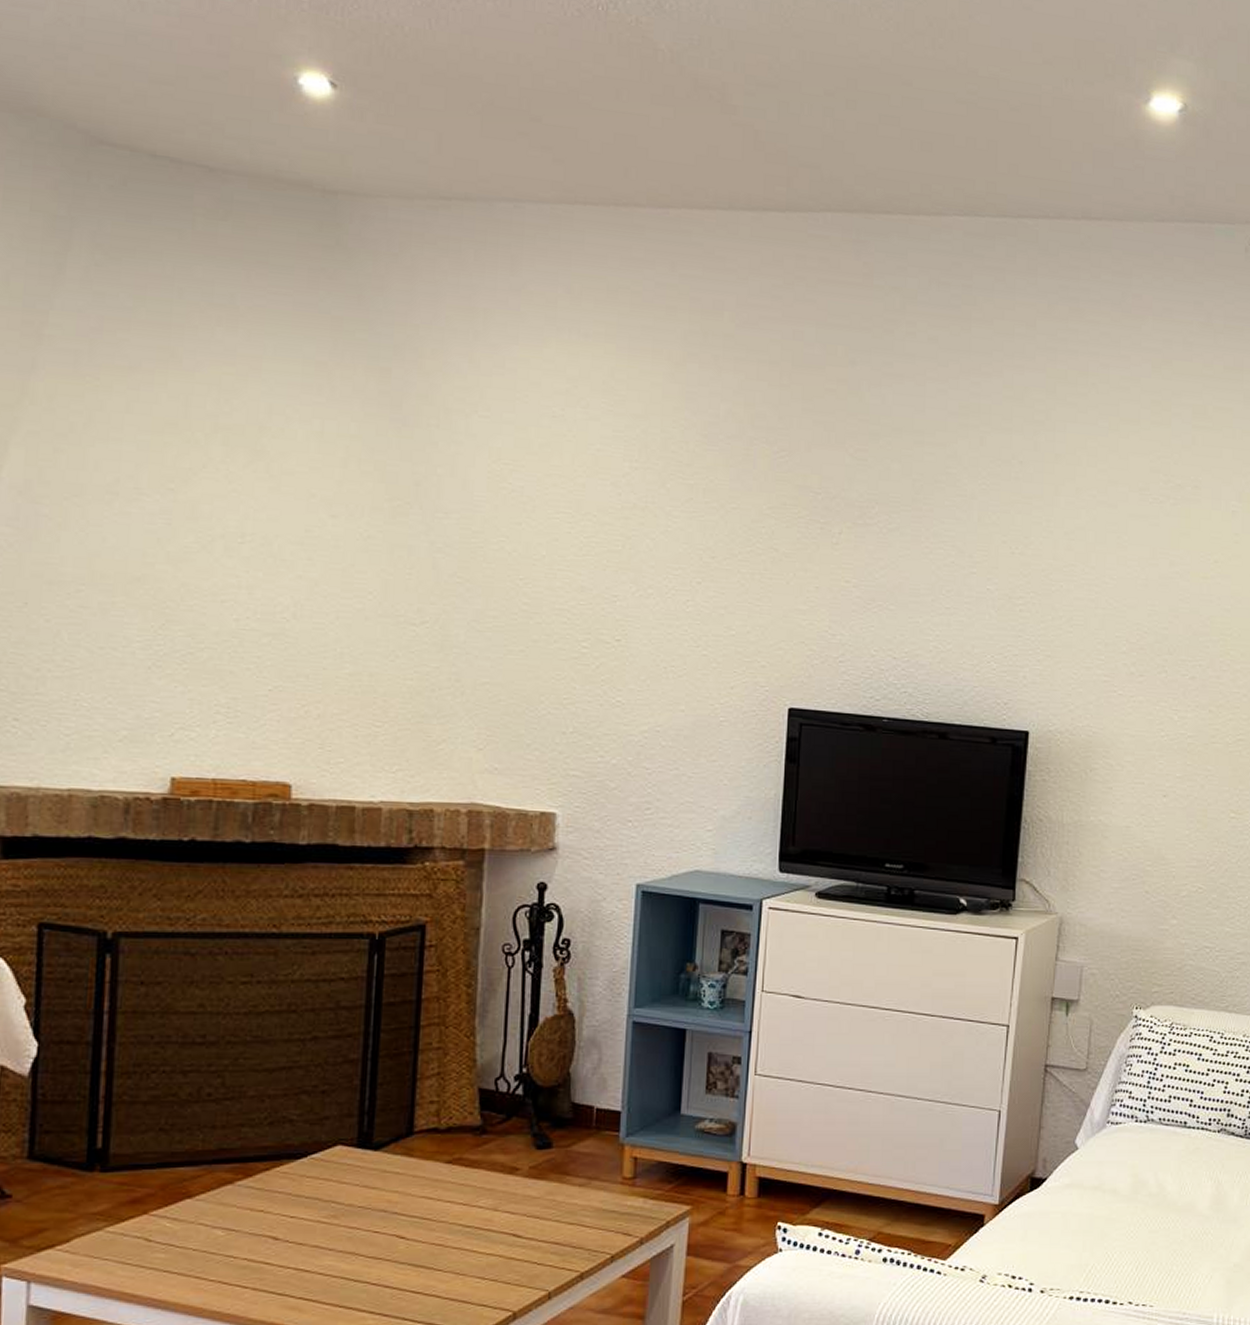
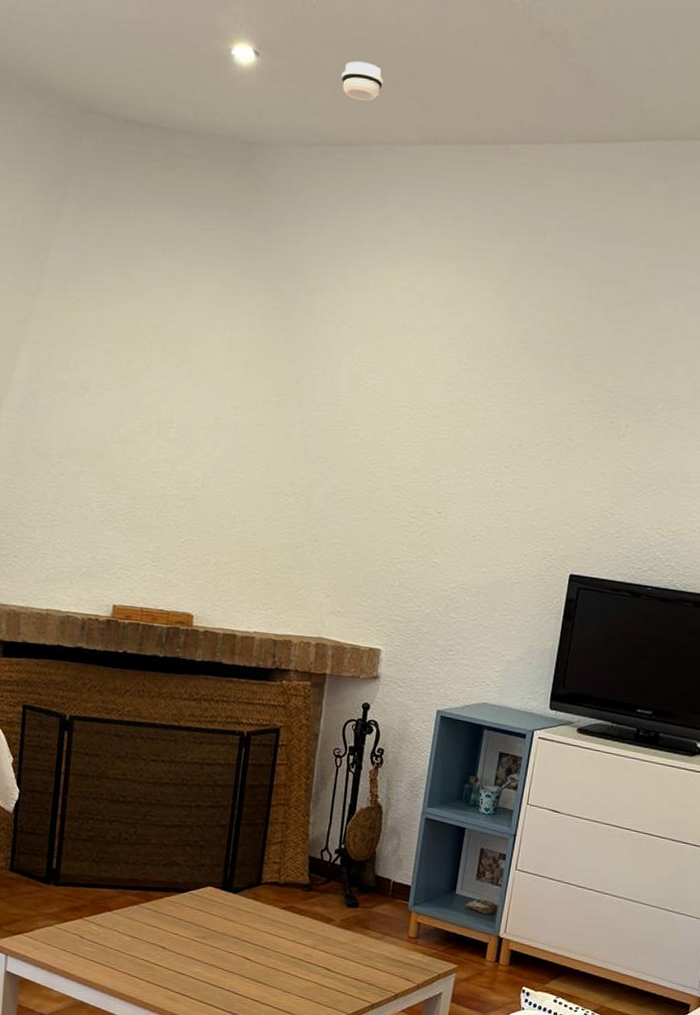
smoke detector: none [448,102,504,150] -> present [341,61,383,101]

